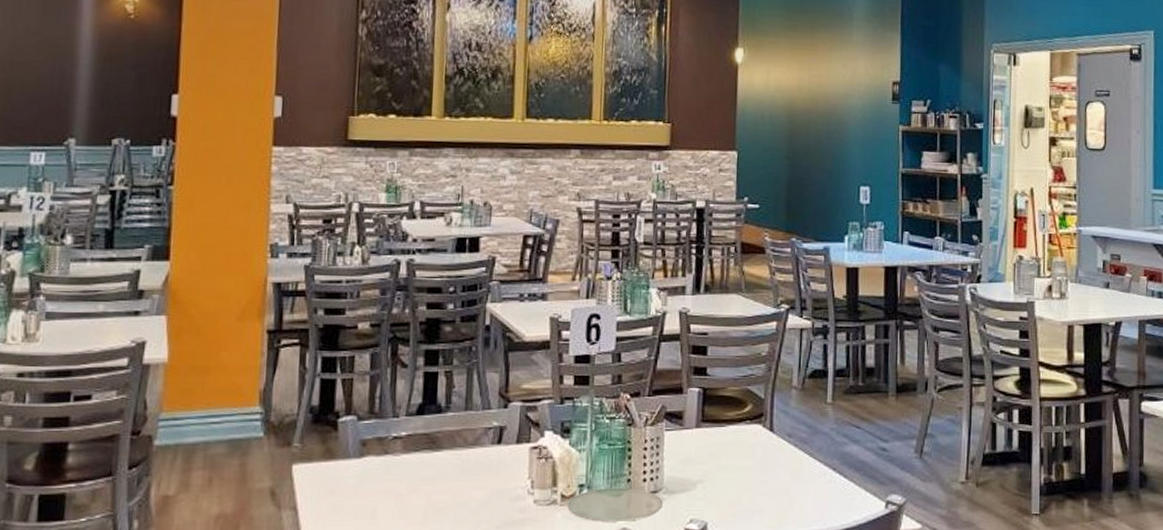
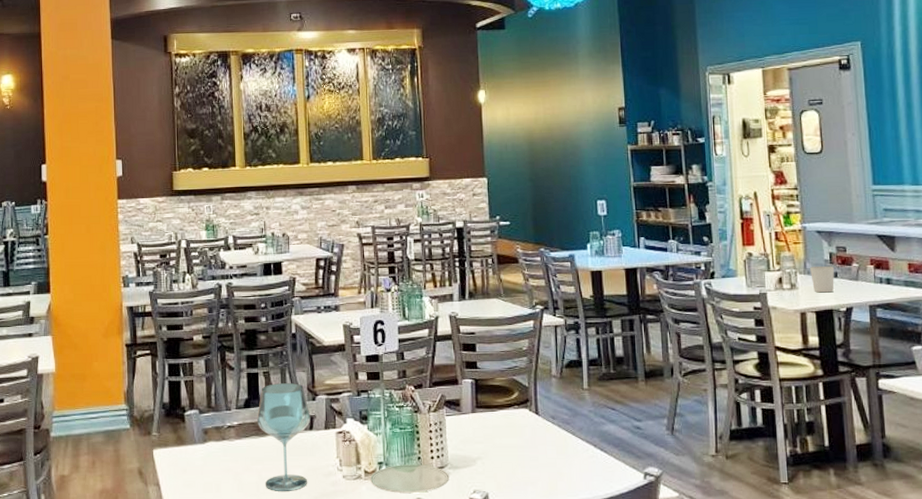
wine glass: none [432,386,500,519] -> present [257,383,311,491]
dixie cup: none [1082,274,1107,305] -> present [810,265,835,293]

